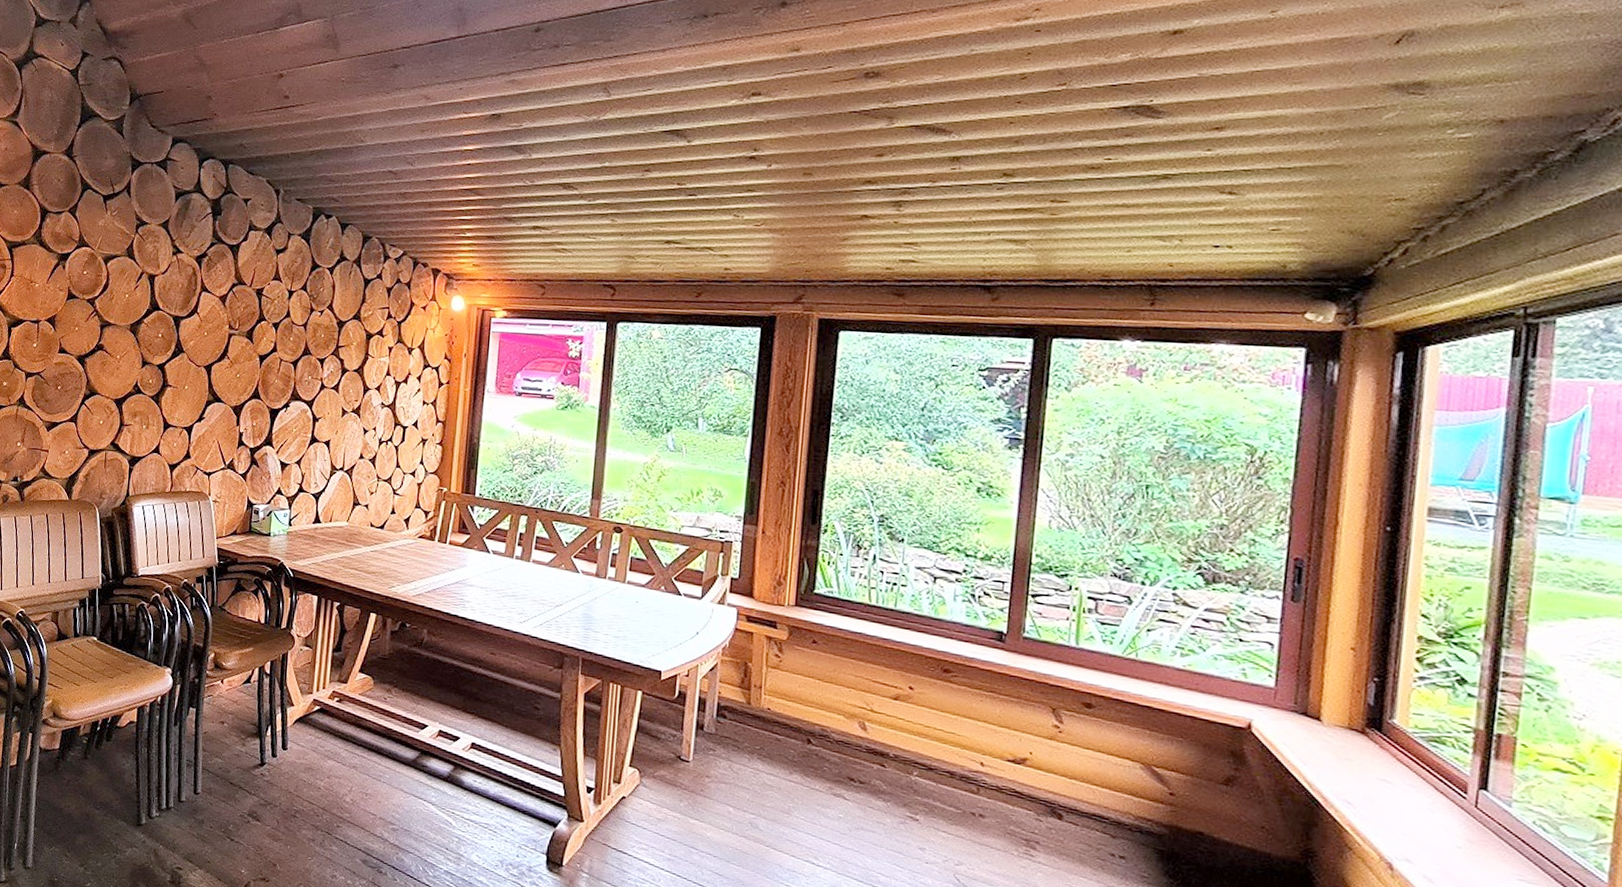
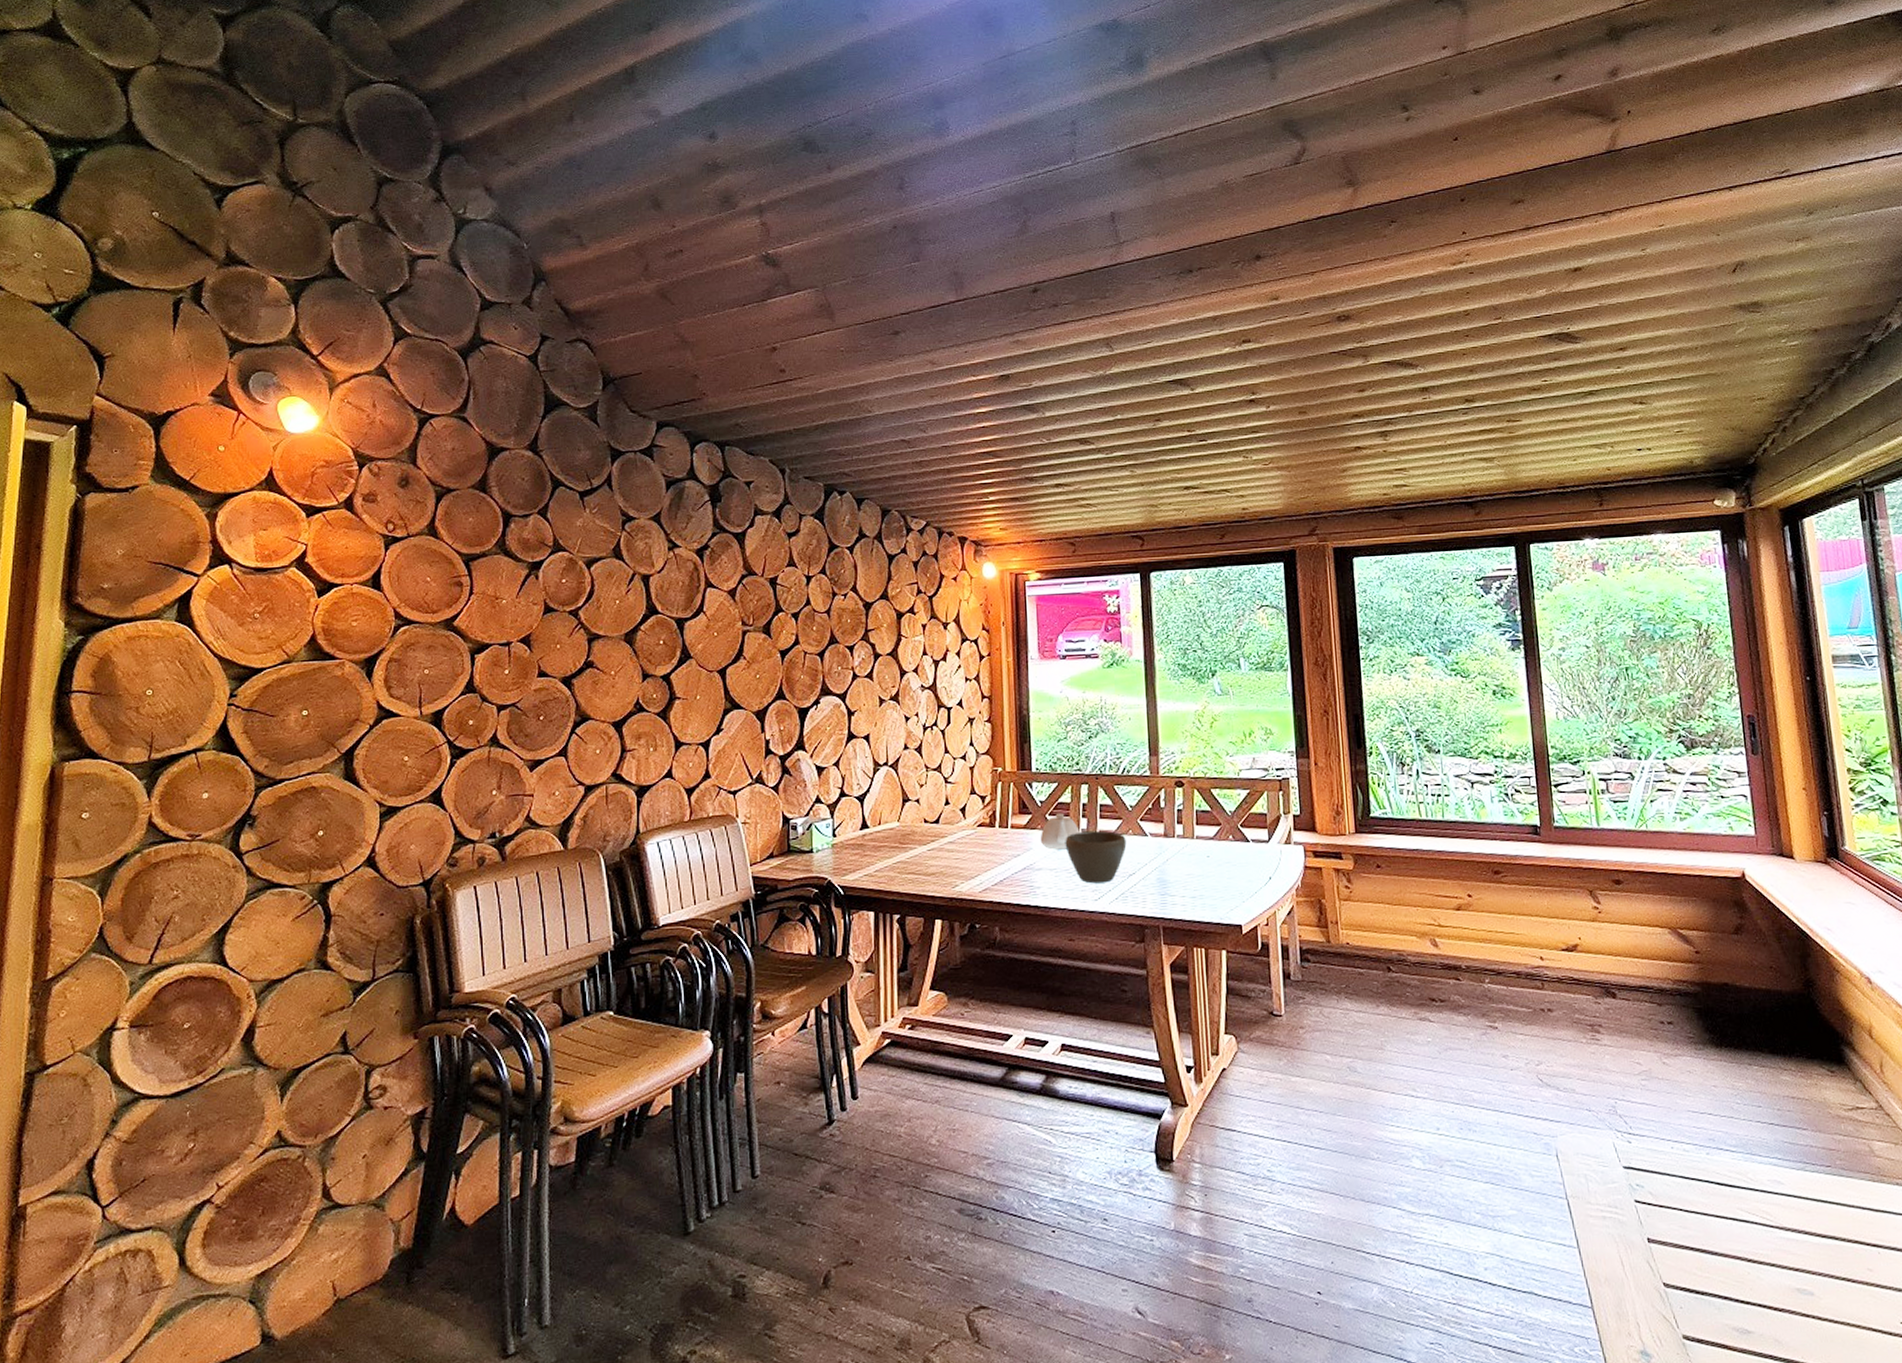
teapot: none [475,537,514,572] -> present [1040,812,1080,850]
bowl: none [498,558,558,609] -> present [1065,830,1127,884]

